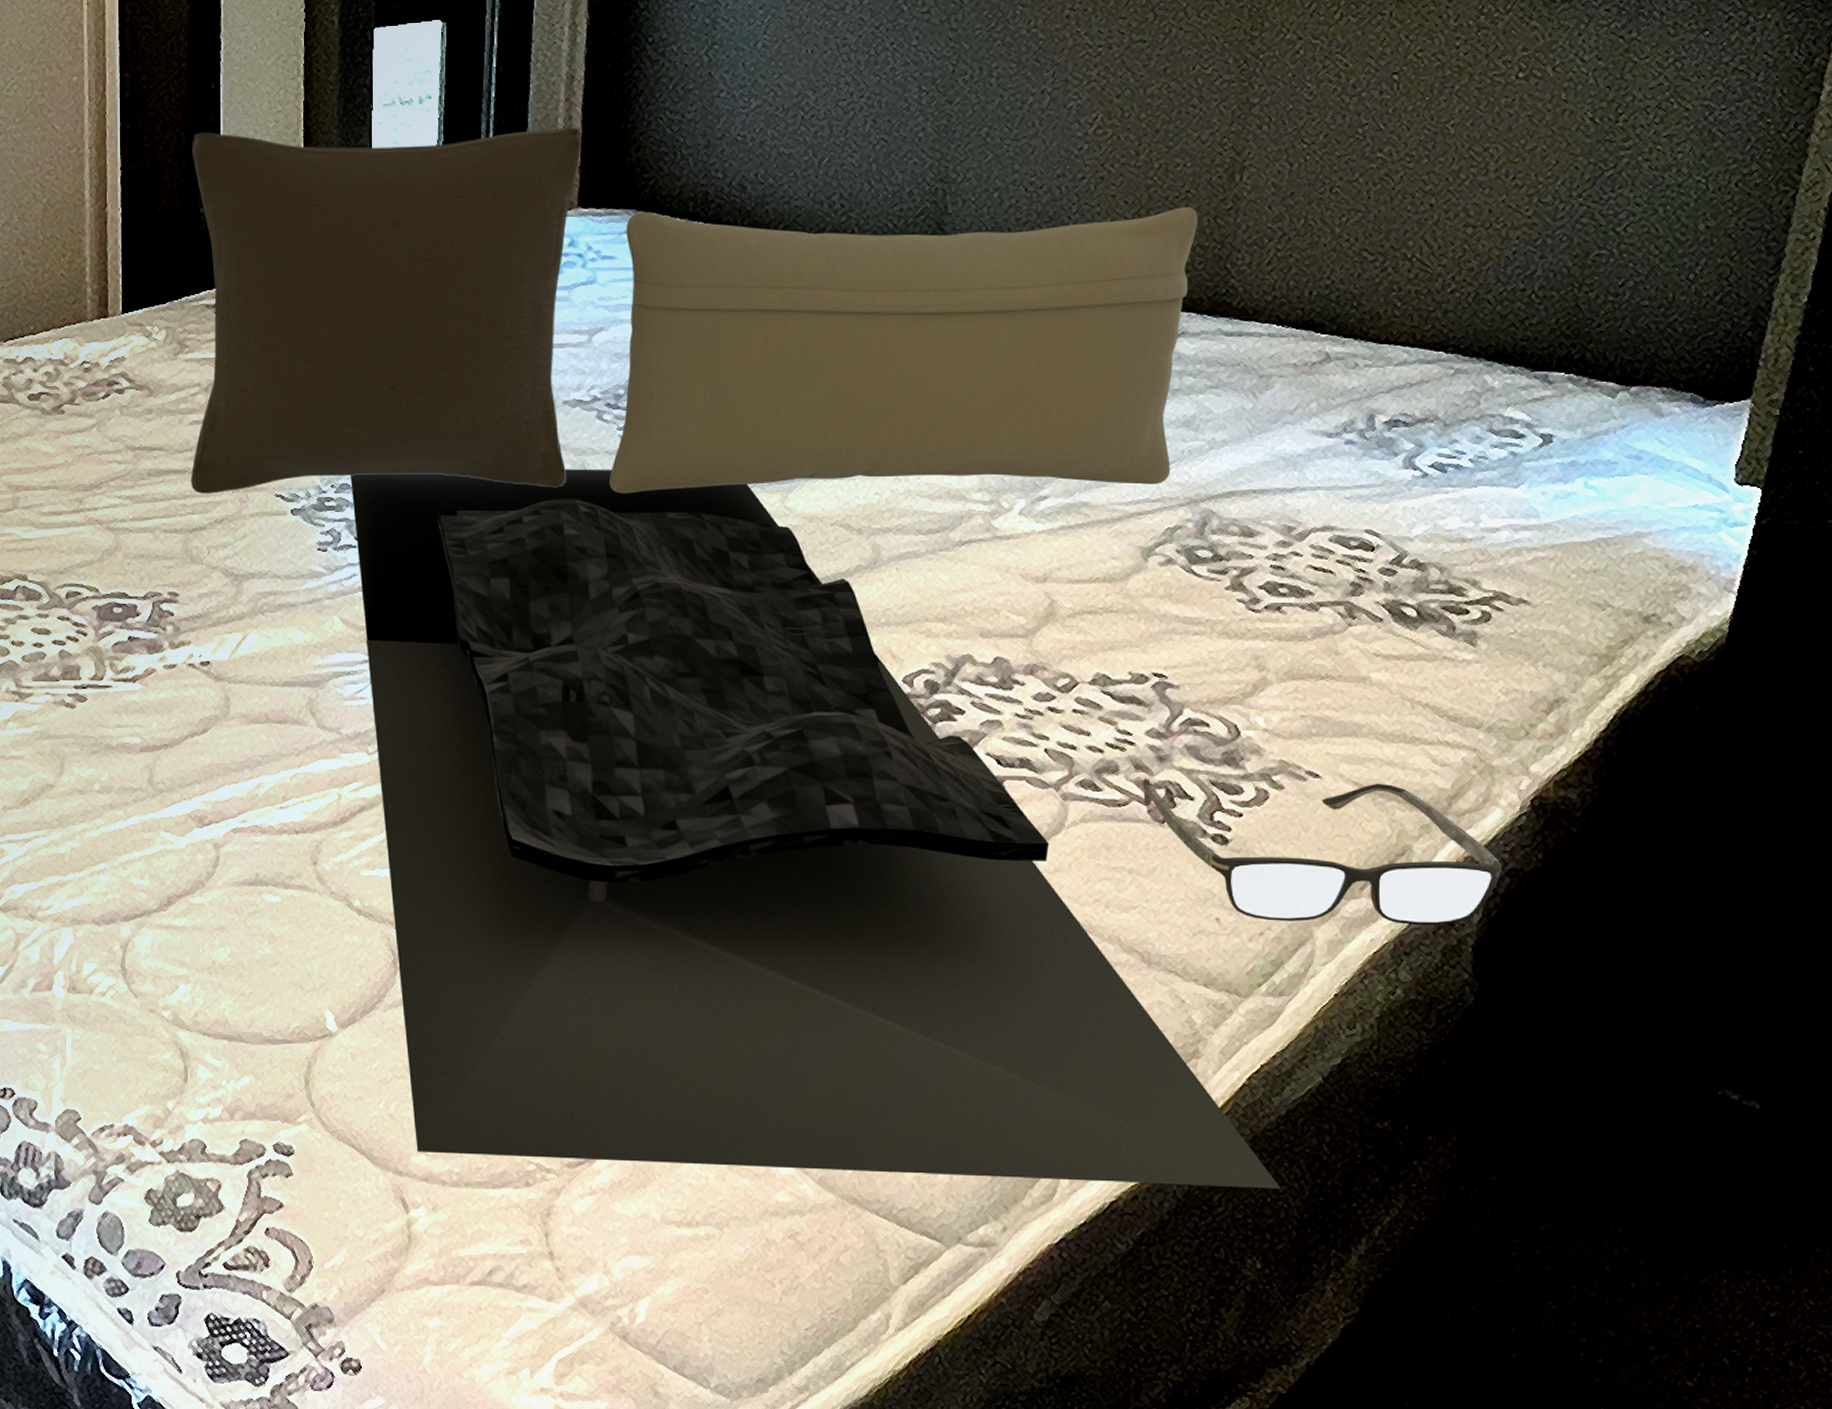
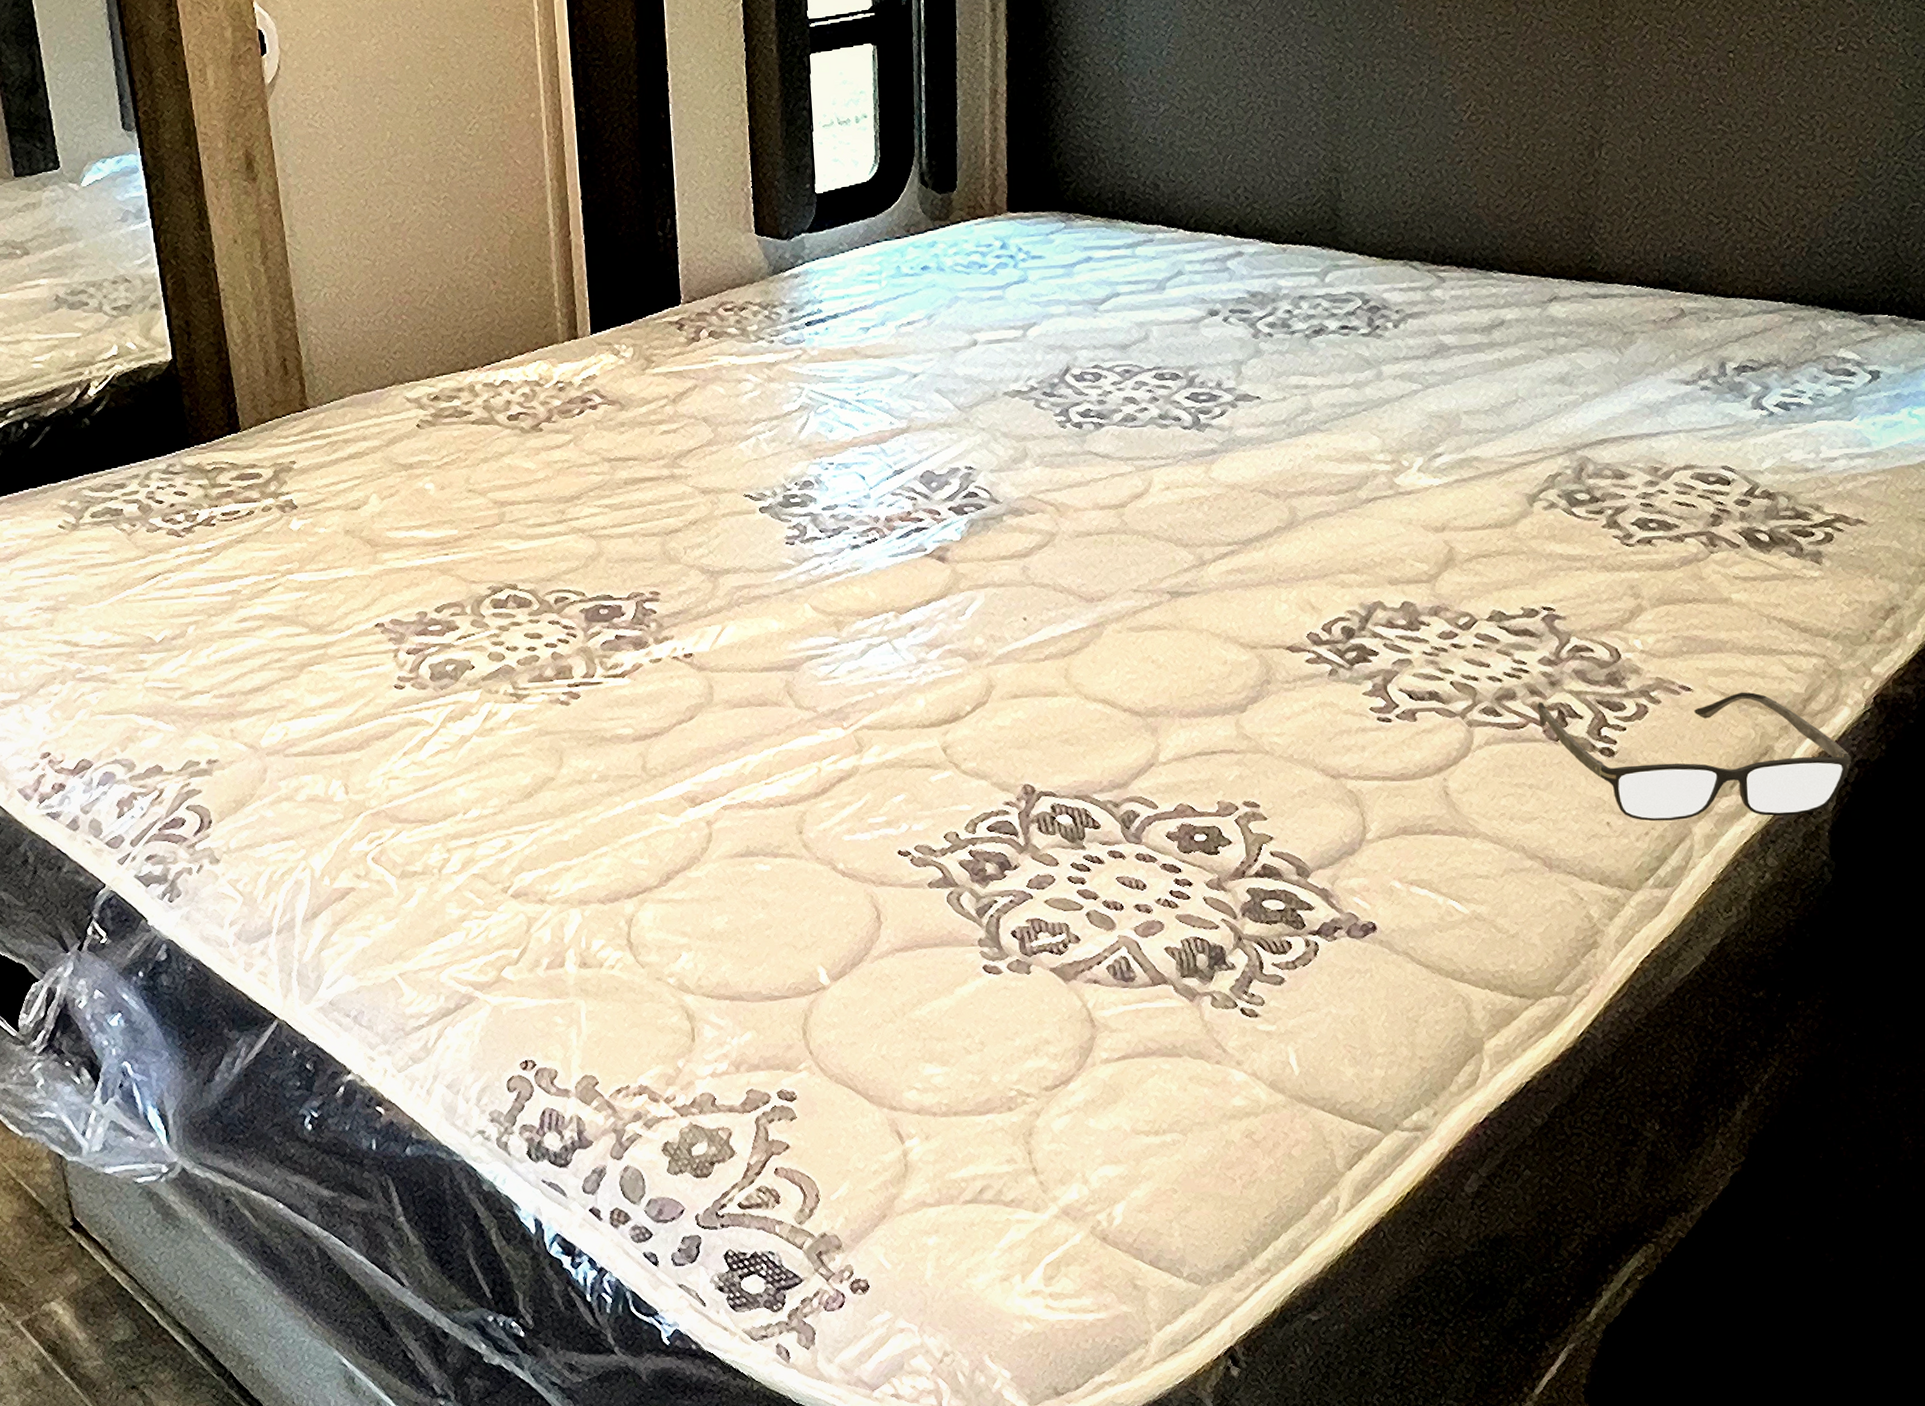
pillow: present [190,127,582,494] -> none [647,138,1011,498]
throw blanket: present [350,469,1281,1190] -> none [812,453,1673,1088]
pillow: present [609,207,1198,494] -> none [1049,183,1564,475]

